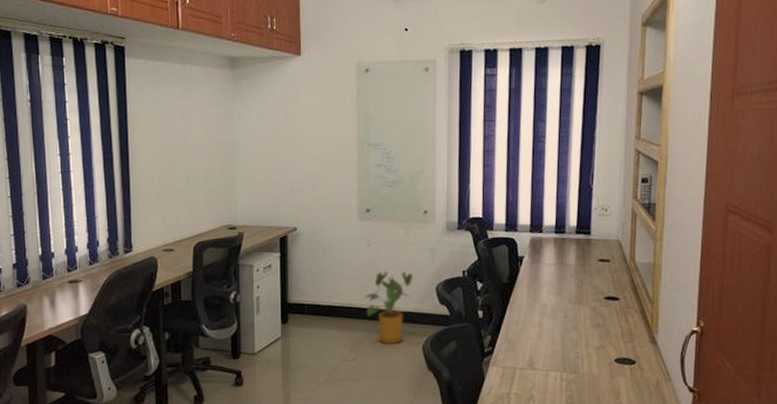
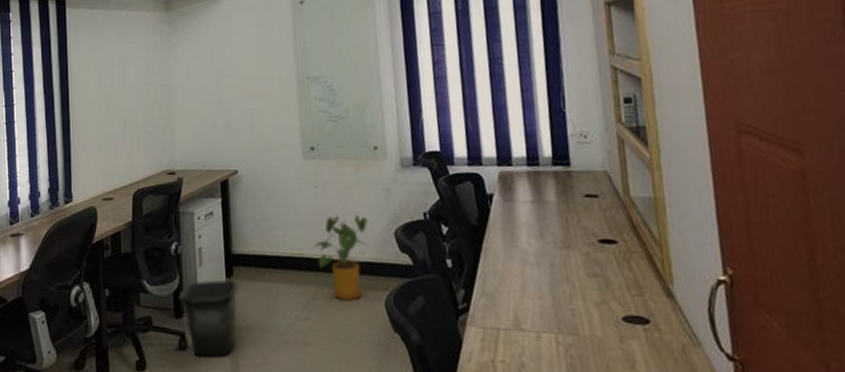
waste bin: none [237,325,293,393] -> present [179,280,238,358]

